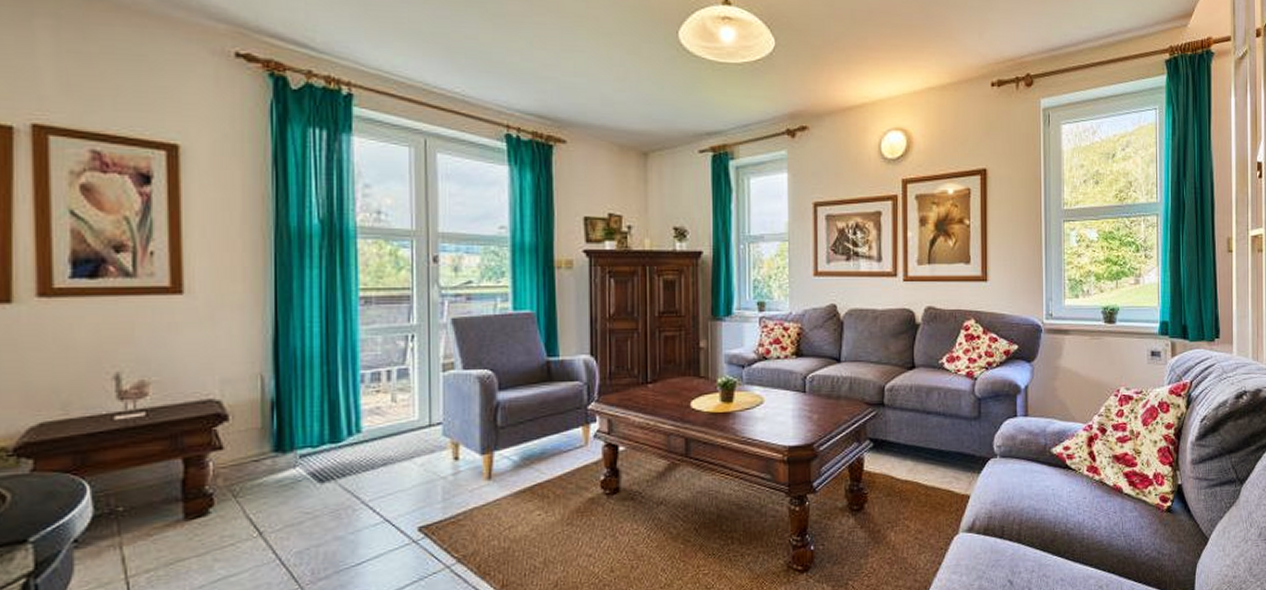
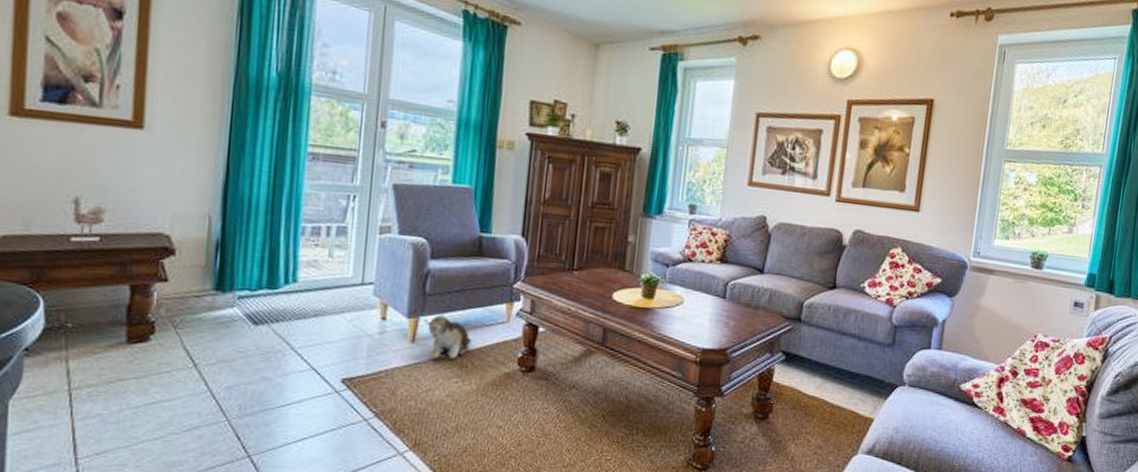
plush toy: none [498,447,550,494] -> present [423,315,472,359]

